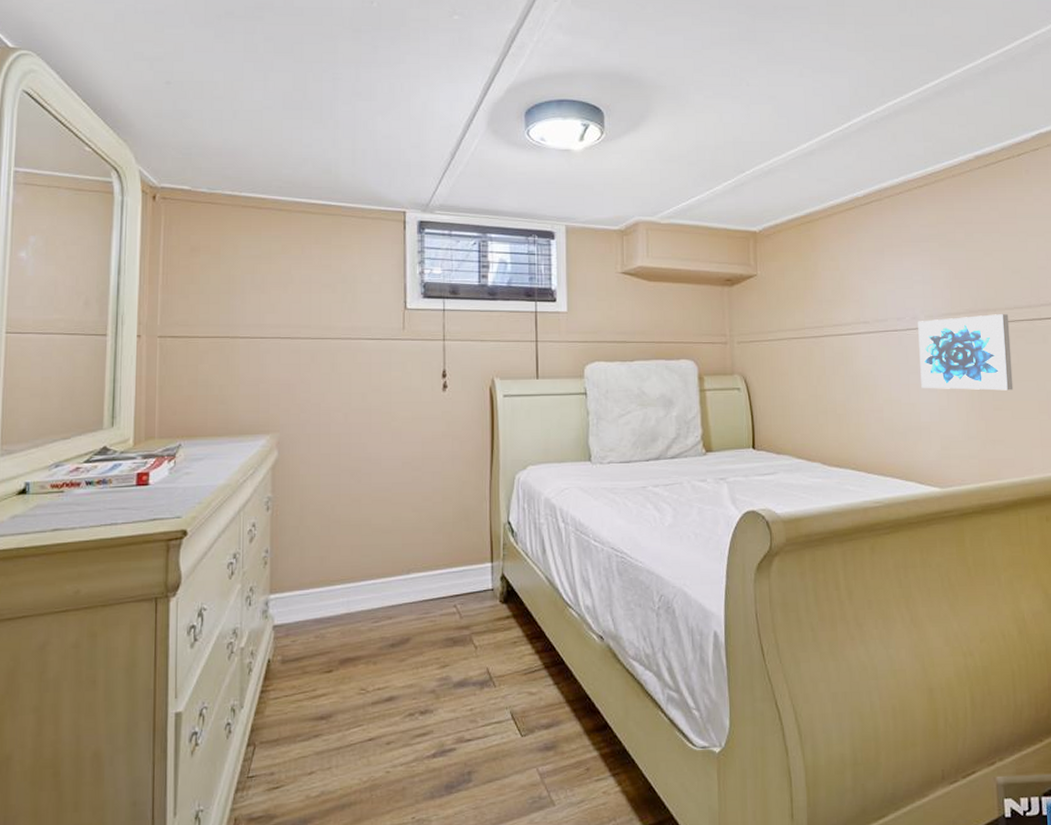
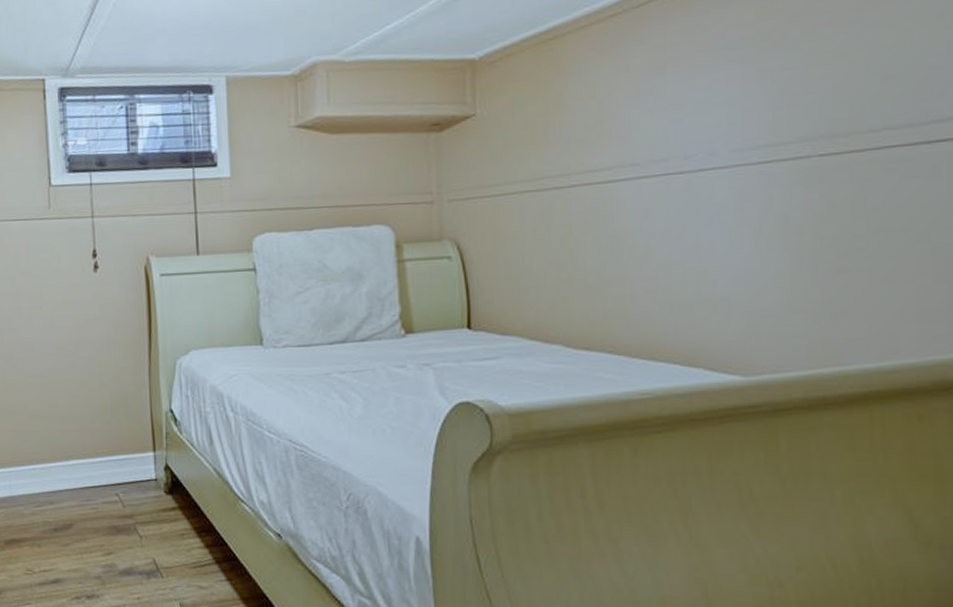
wall art: present [918,314,1013,391] -> none [717,139,873,248]

